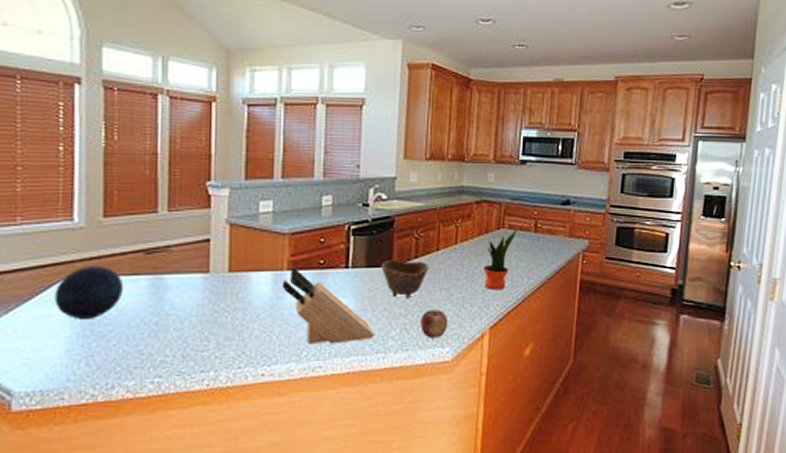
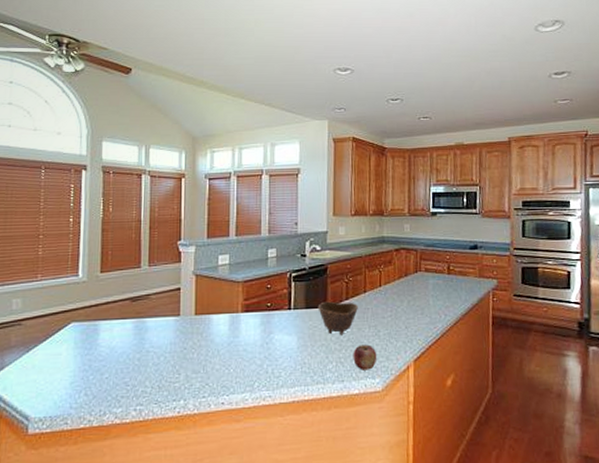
decorative orb: present [54,266,124,319] -> none [62,312,115,356]
knife block: present [282,266,375,345] -> none [237,309,315,377]
potted plant: present [483,228,518,291] -> none [405,271,433,327]

